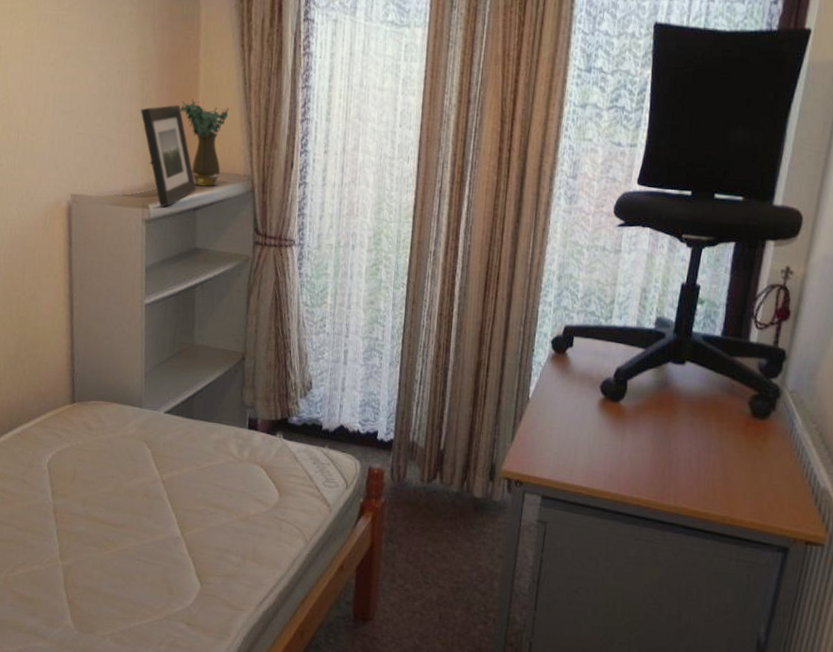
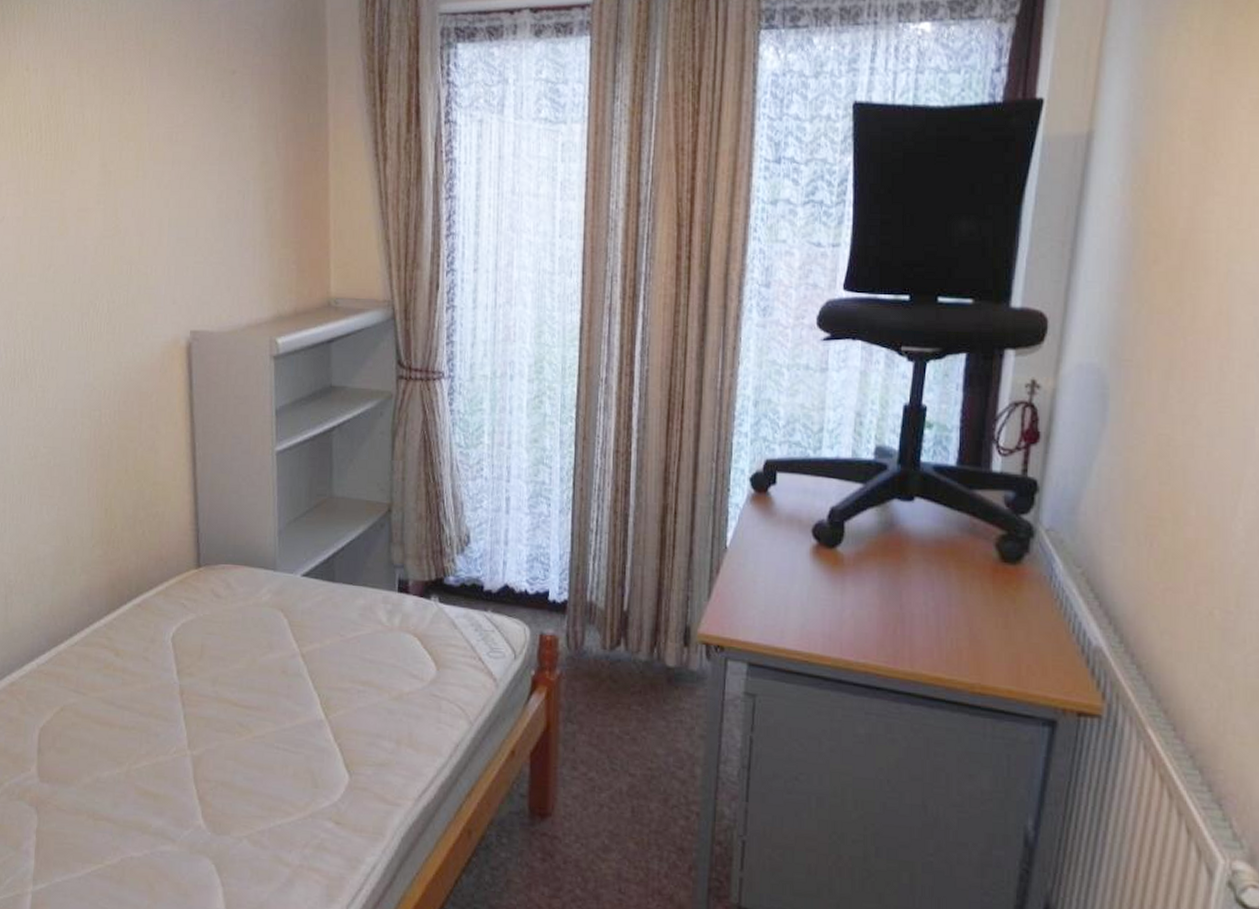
picture frame: present [140,104,196,207] -> none [264,224,330,340]
vase: present [180,98,229,186] -> none [309,217,364,314]

